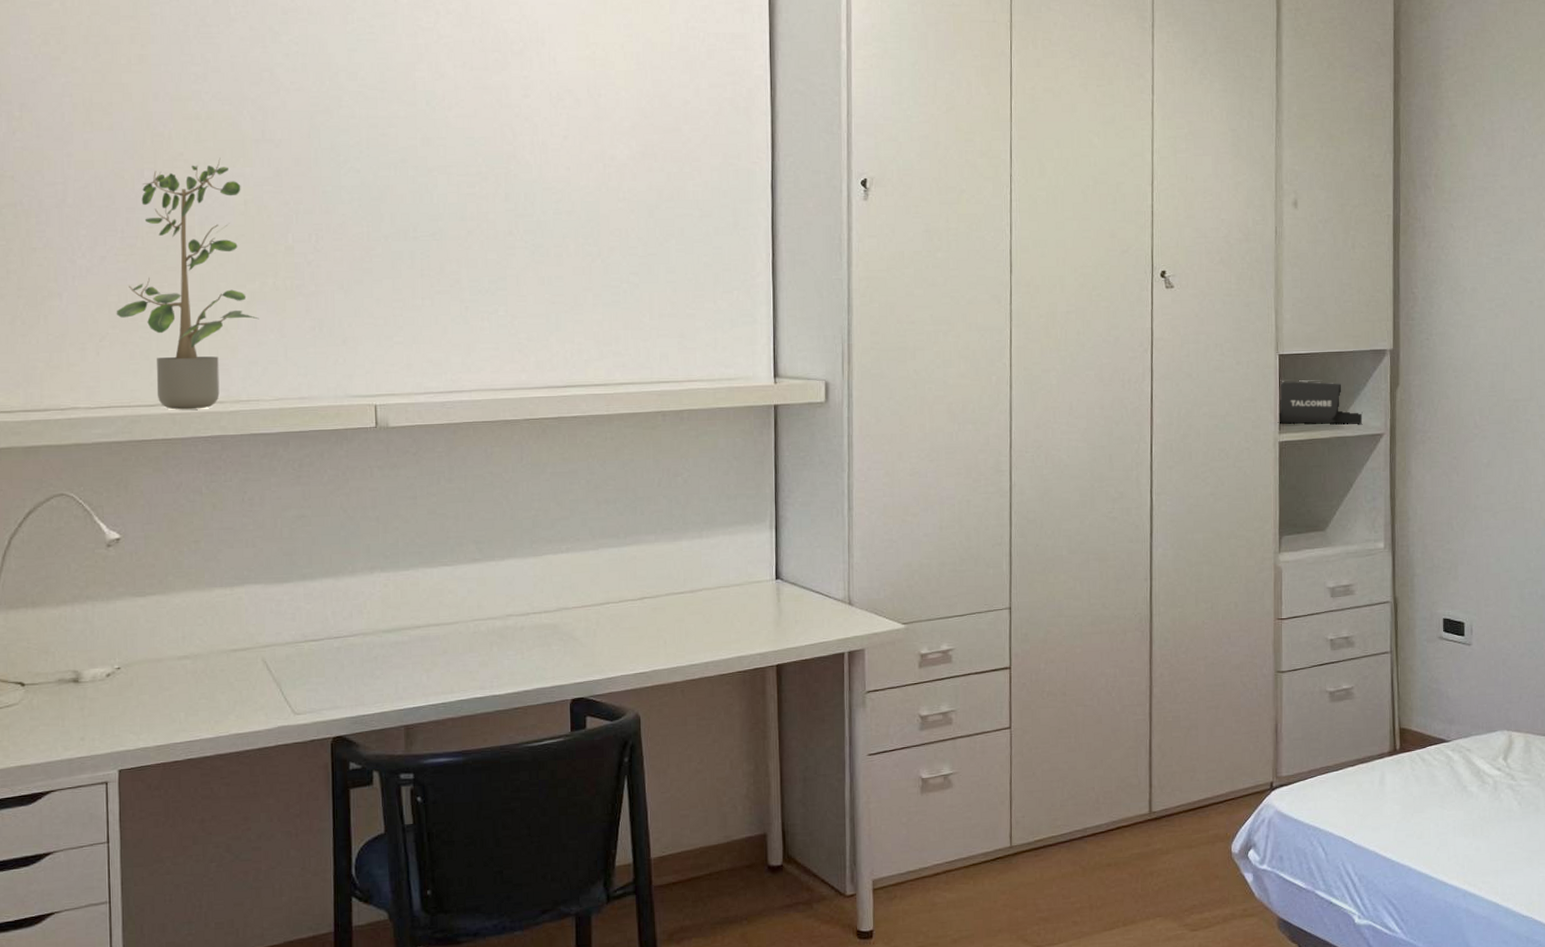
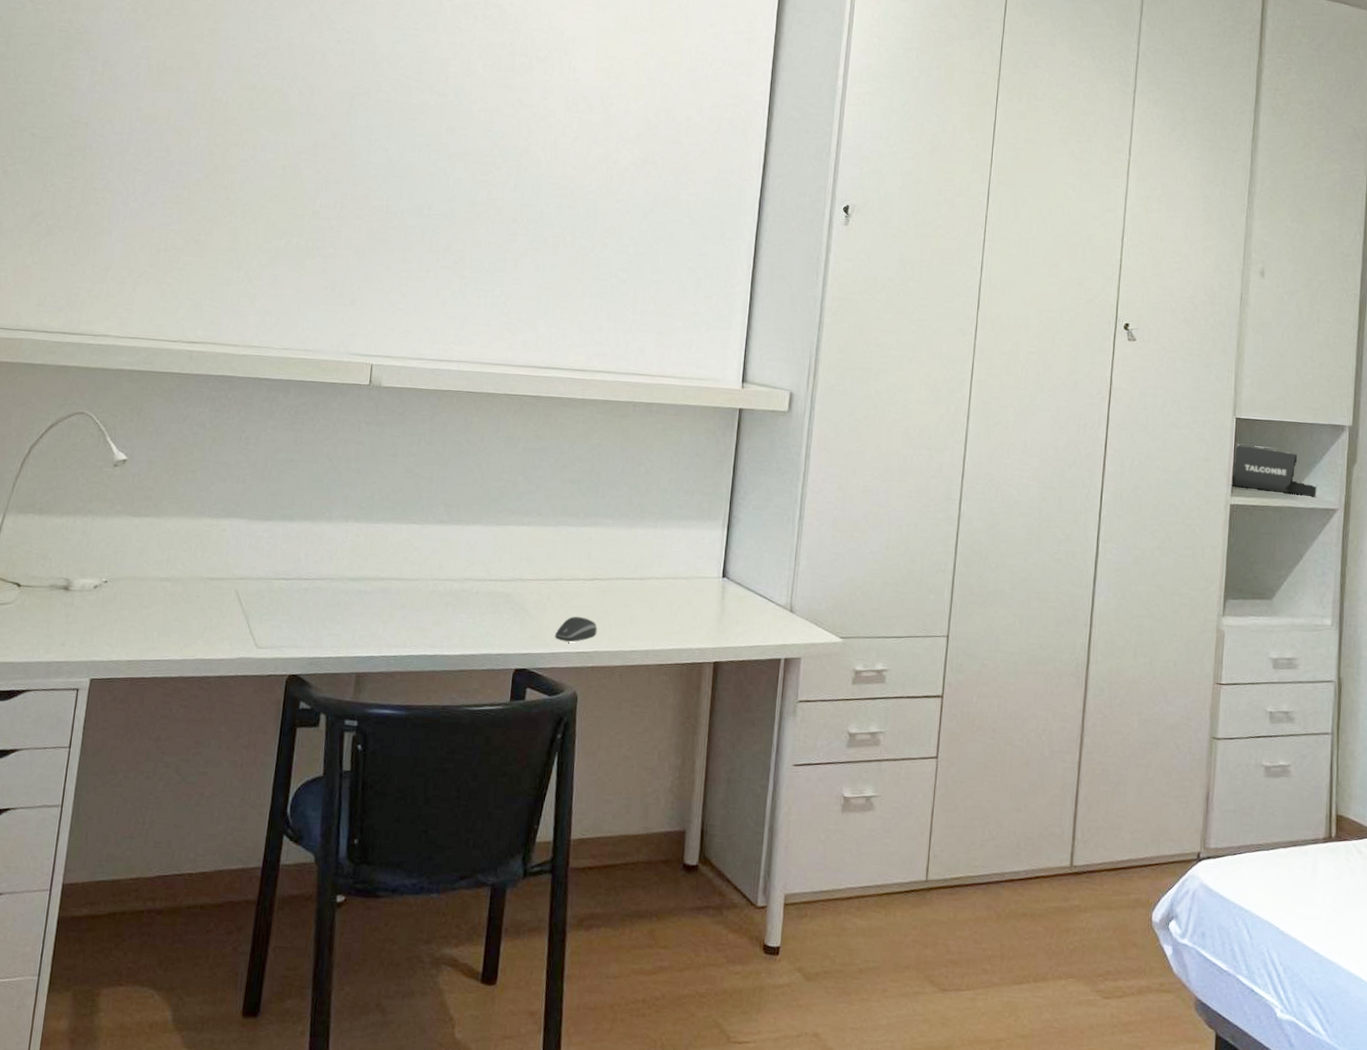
potted plant: present [116,157,259,410] -> none [155,125,282,350]
computer mouse: none [608,638,653,666] -> present [554,616,598,643]

